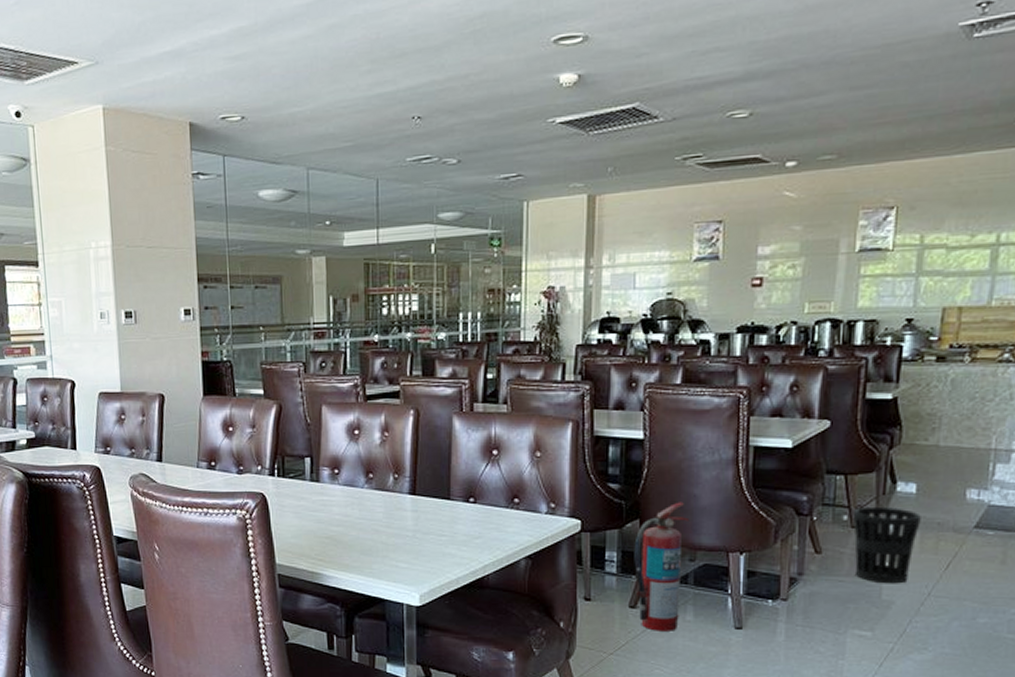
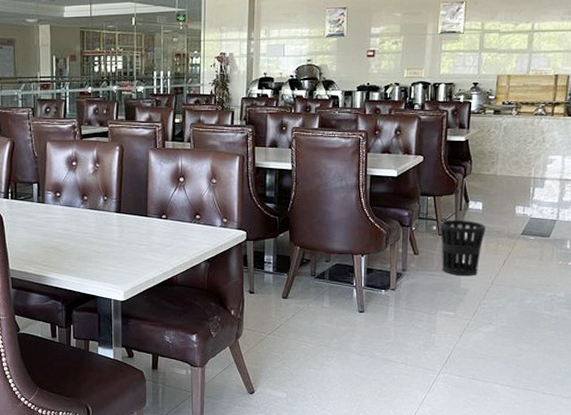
fire extinguisher: present [634,502,690,631] -> none [285,217,326,316]

